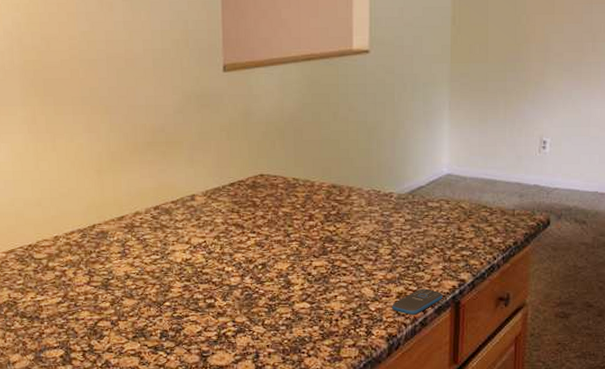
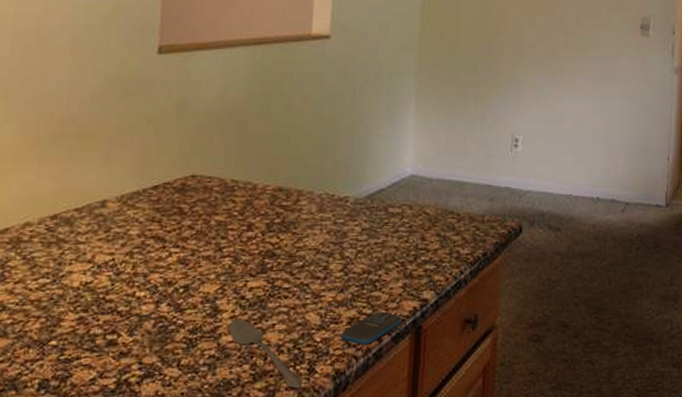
spoon: none [301,290,362,347] -> present [230,318,303,389]

